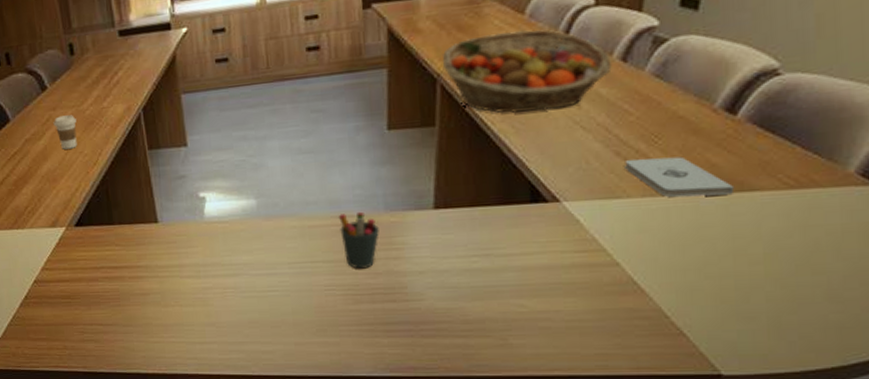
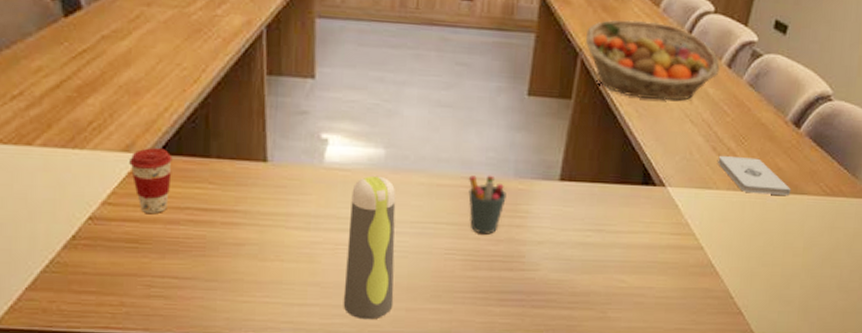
coffee cup: present [53,115,77,149] -> none [145,15,178,58]
coffee cup: none [56,221,88,274] -> present [129,148,173,213]
water bottle: none [231,224,283,354] -> present [343,175,396,320]

